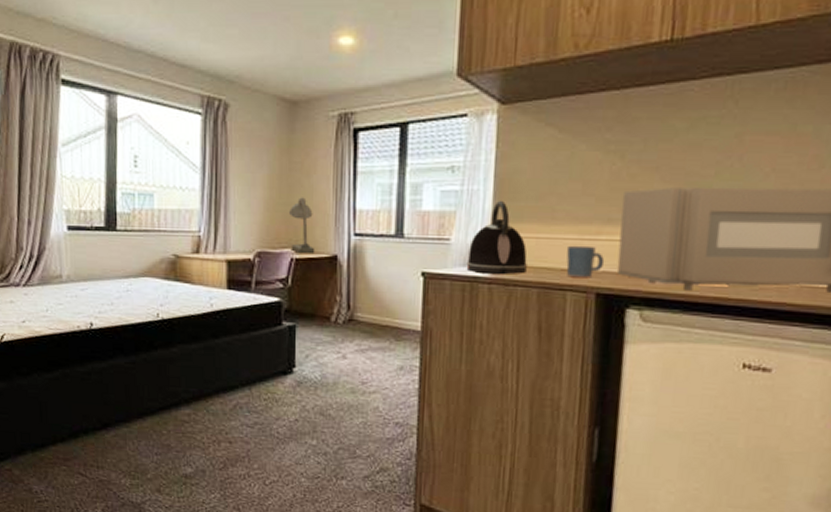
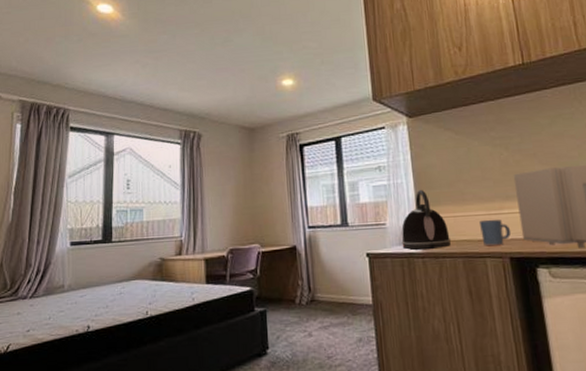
desk lamp: present [289,197,315,255] -> none [254,201,278,248]

